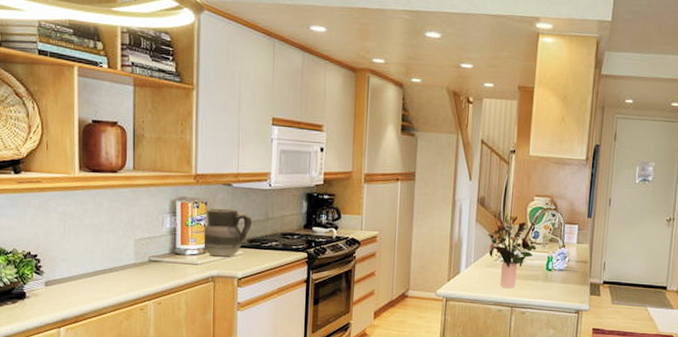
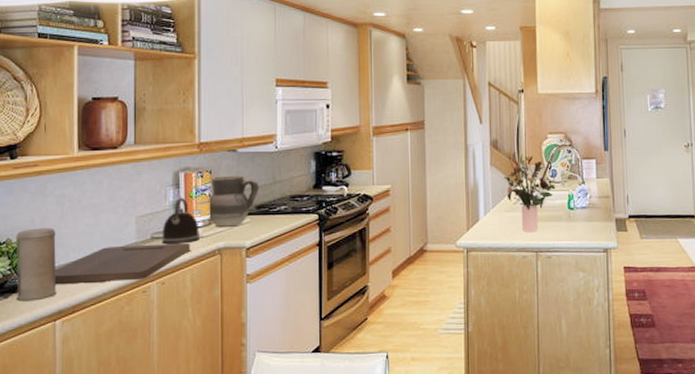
canister: none [21,241,60,309] -> present [16,227,57,302]
cutting board: none [58,265,185,299] -> present [54,243,190,284]
kettle: none [158,225,195,269] -> present [162,198,201,245]

